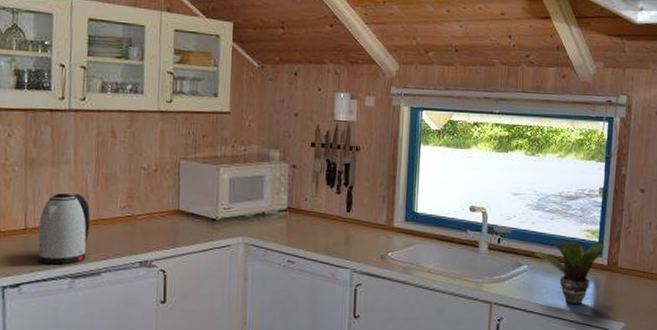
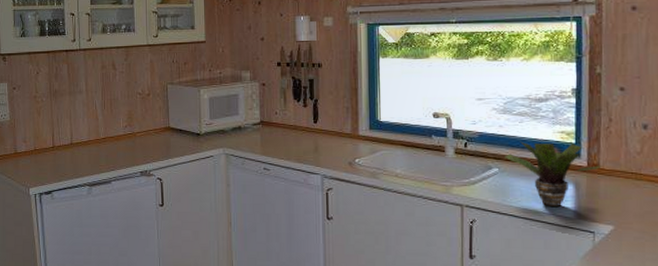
kettle: present [38,193,90,265] -> none [63,117,100,175]

